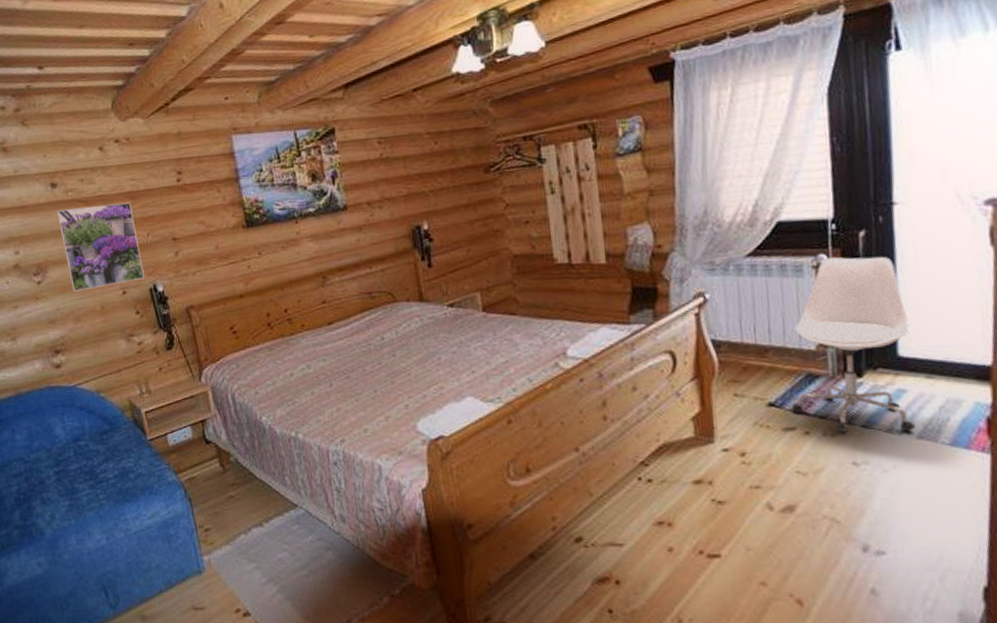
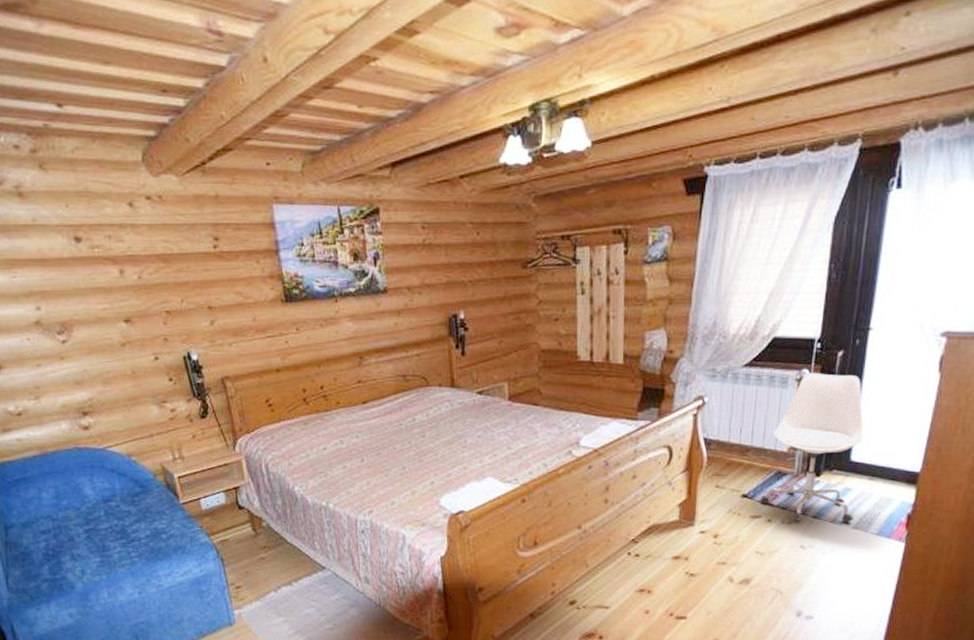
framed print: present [56,202,144,292] -> none [82,265,178,354]

